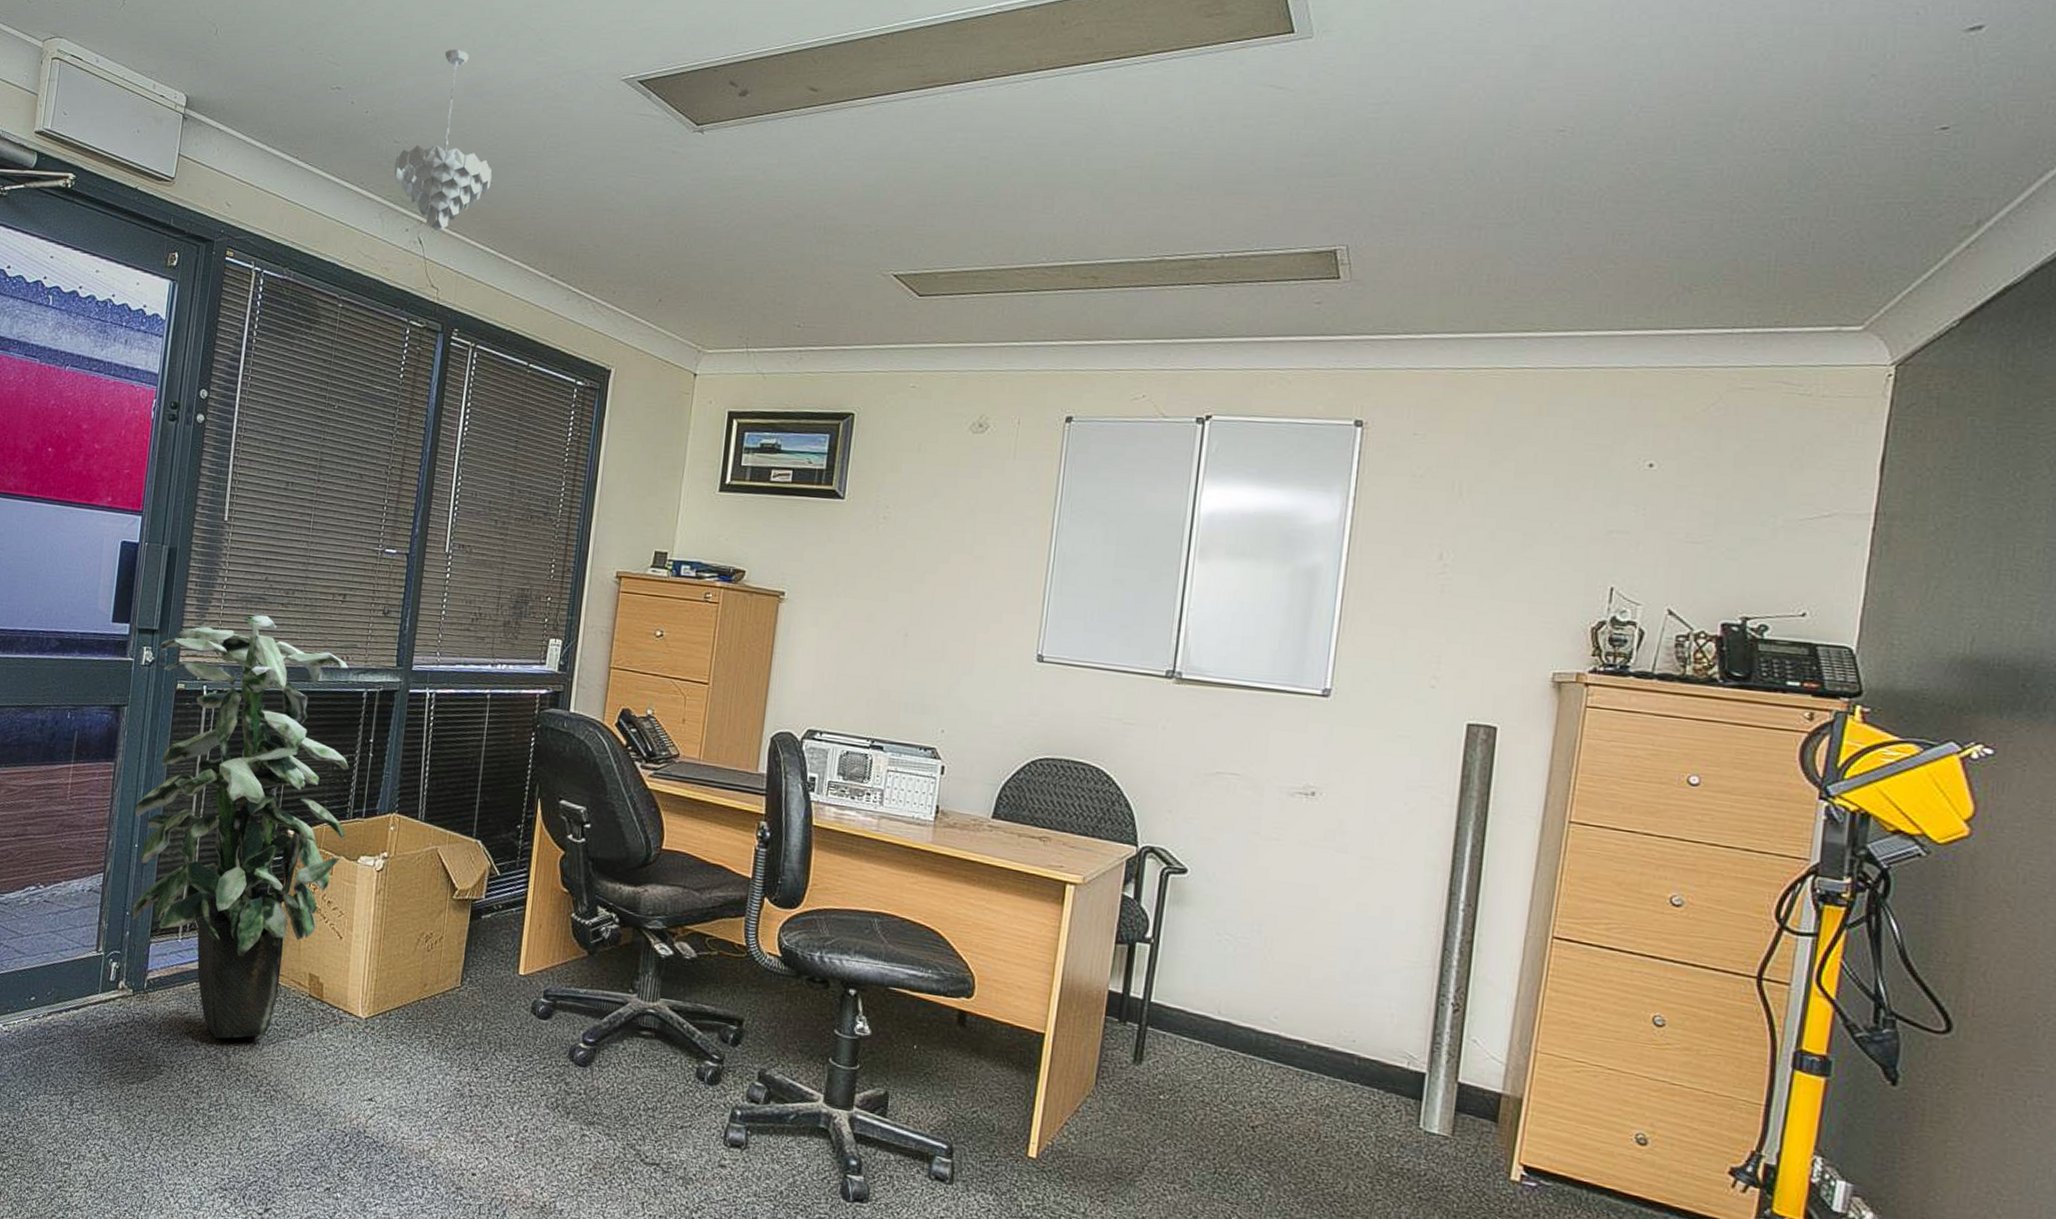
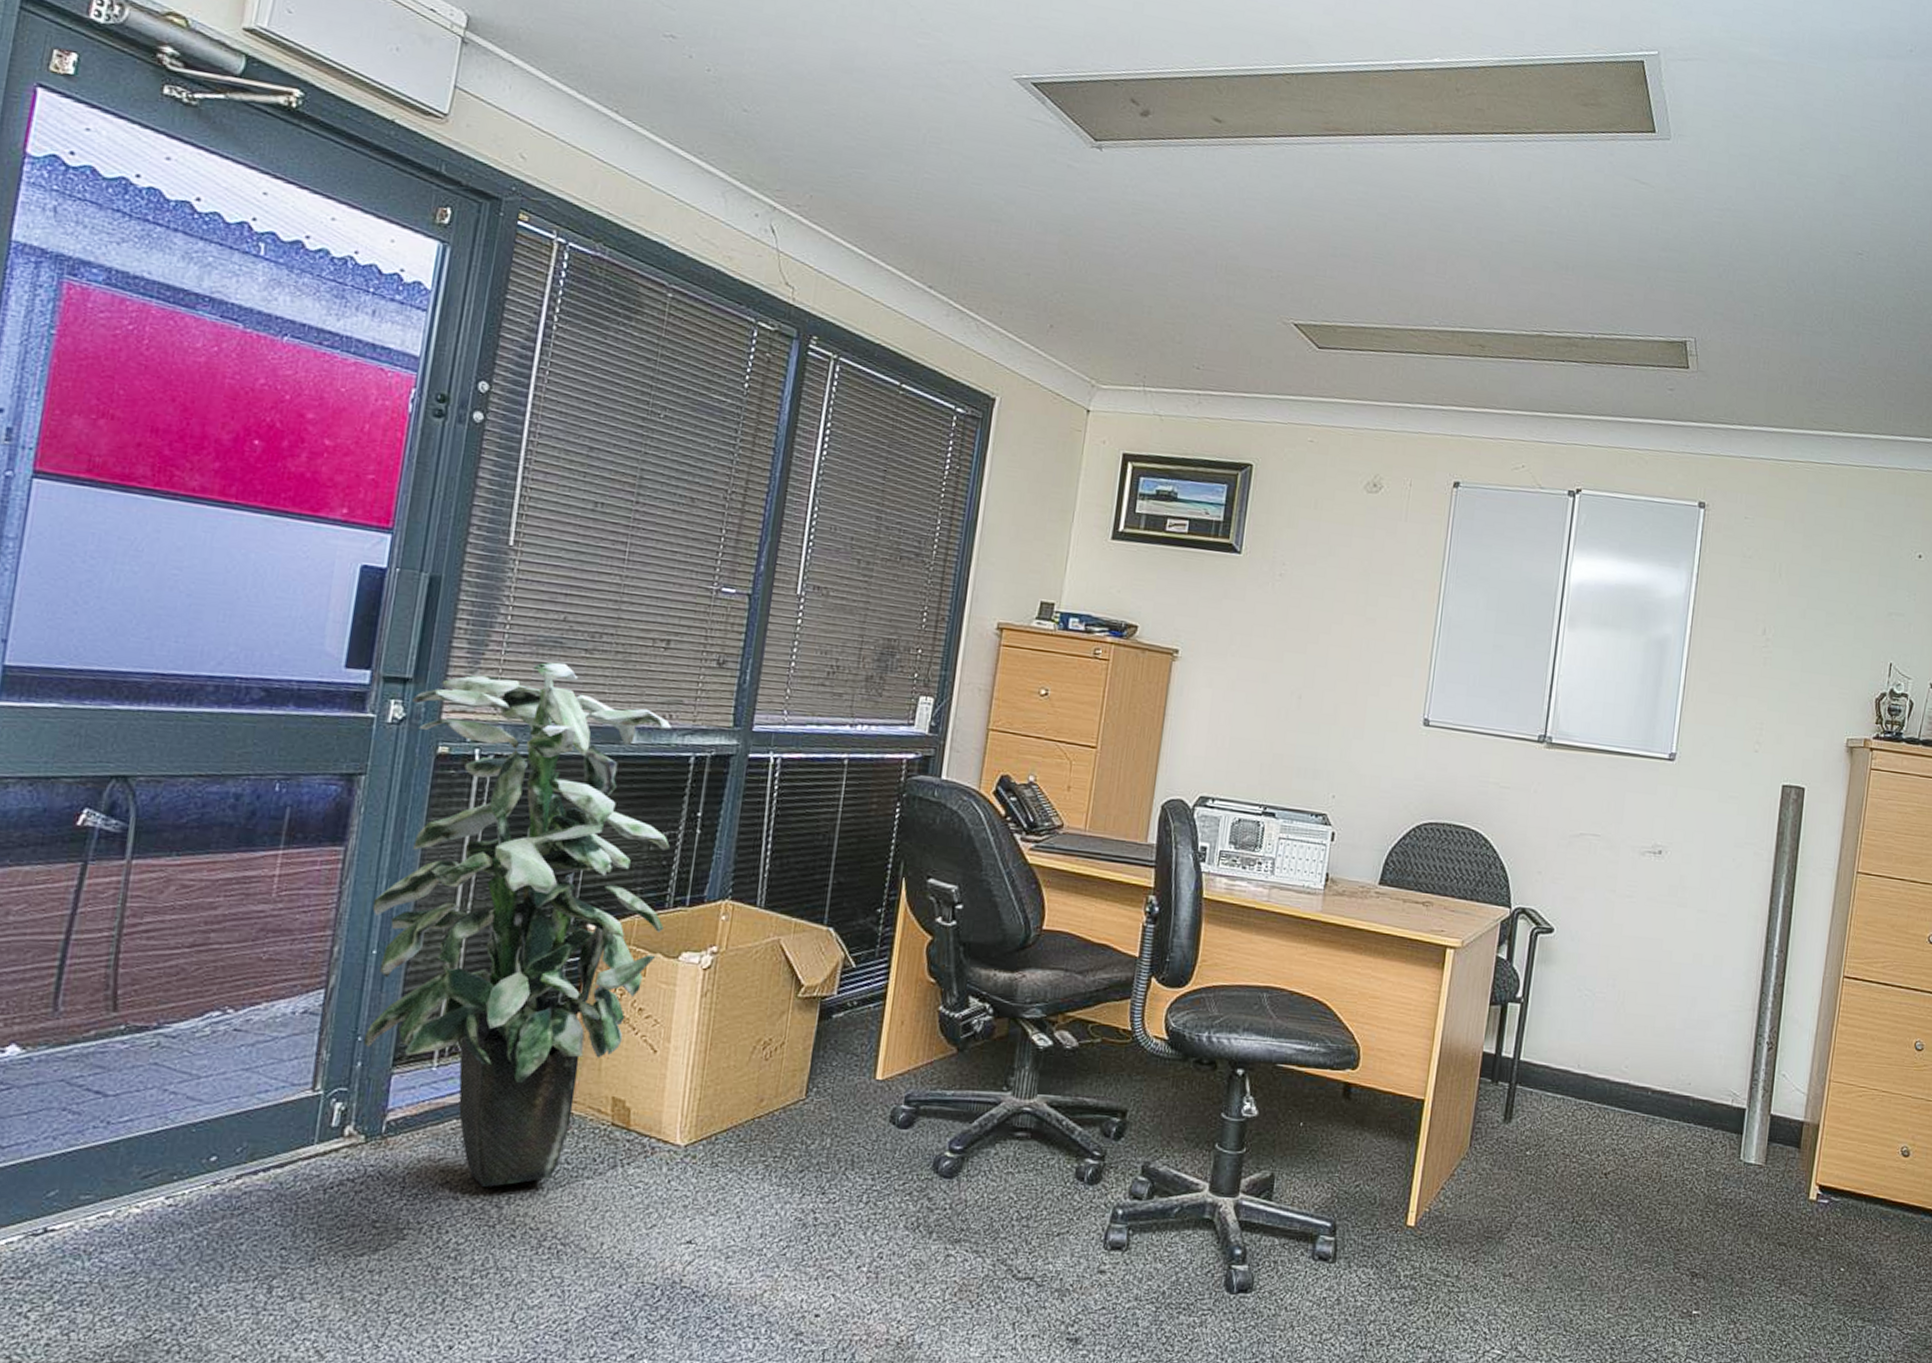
pendant light: present [394,50,492,231] -> none [742,13,862,221]

